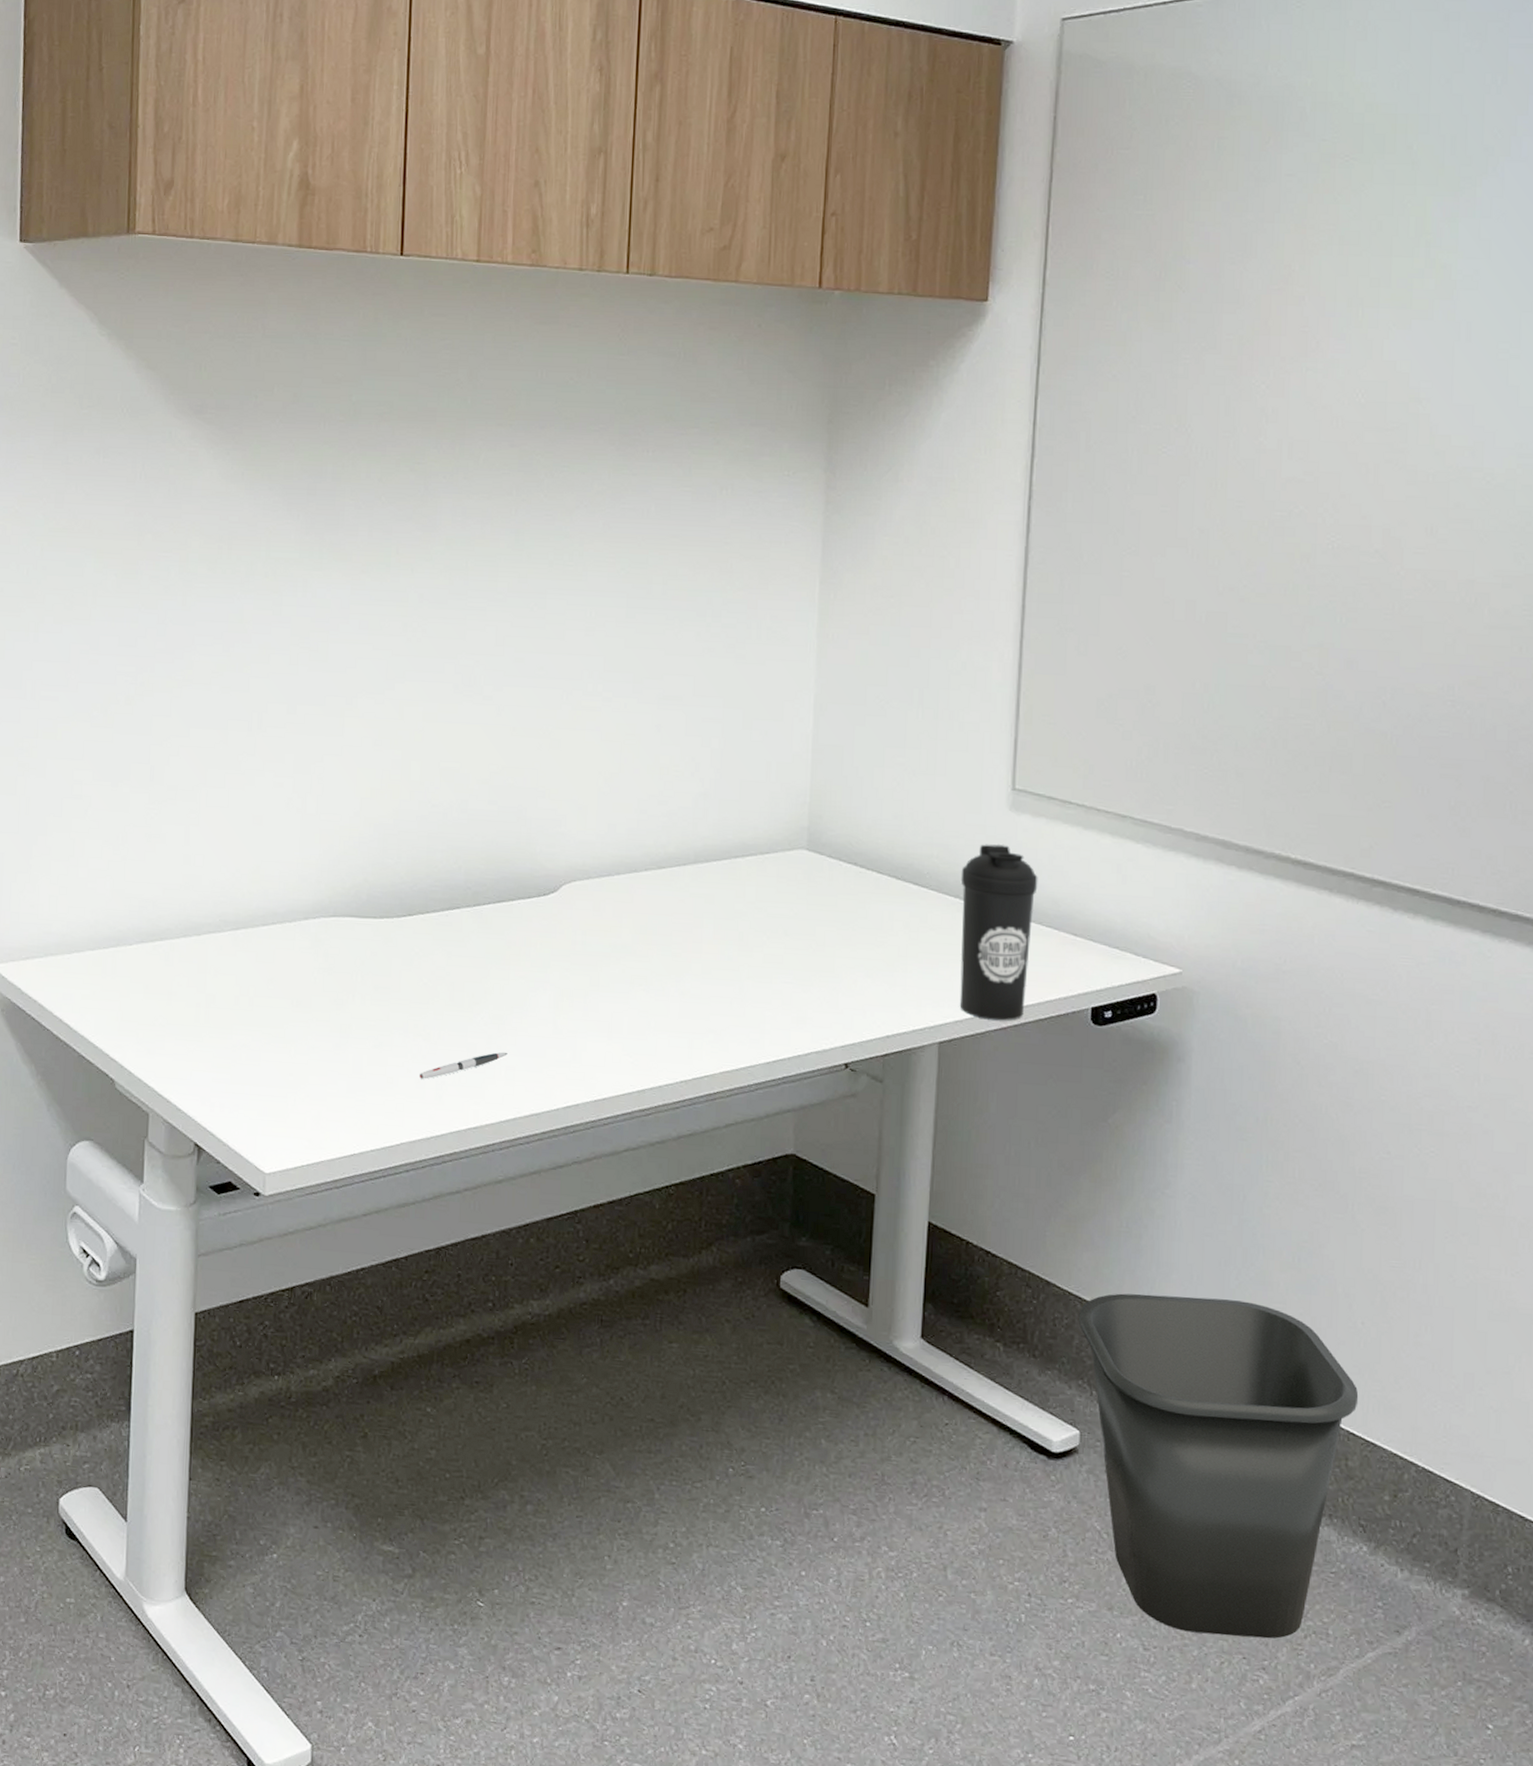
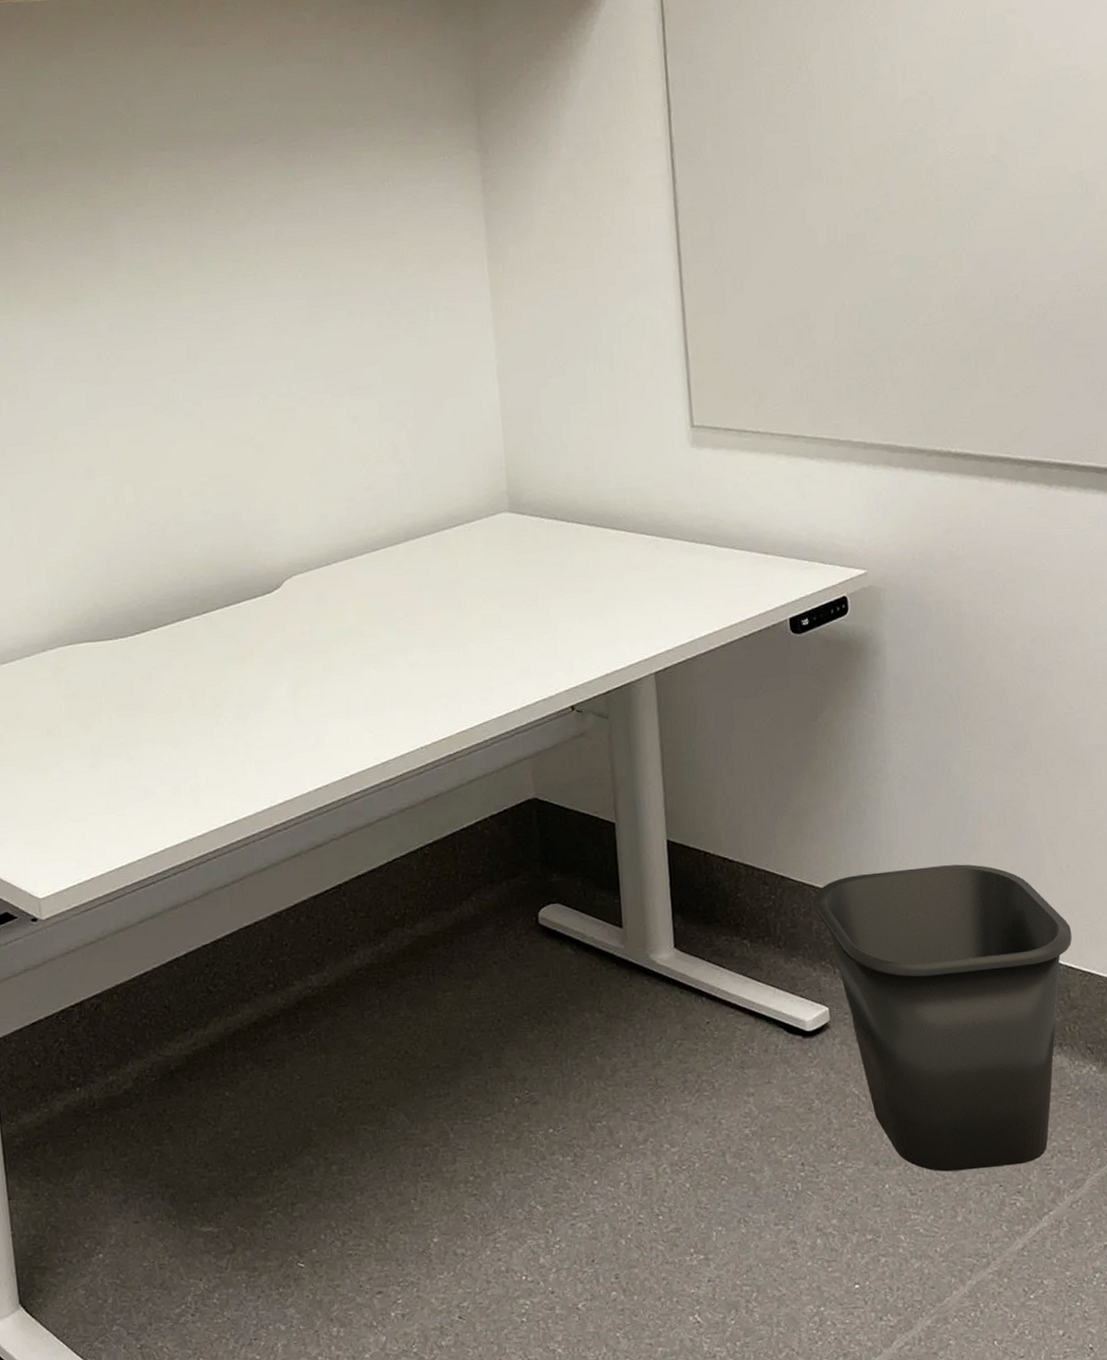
pen: present [418,1052,508,1080] -> none [173,746,255,785]
water bottle: present [959,844,1038,1020] -> none [654,479,729,645]

